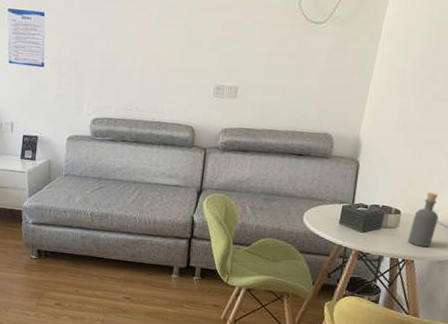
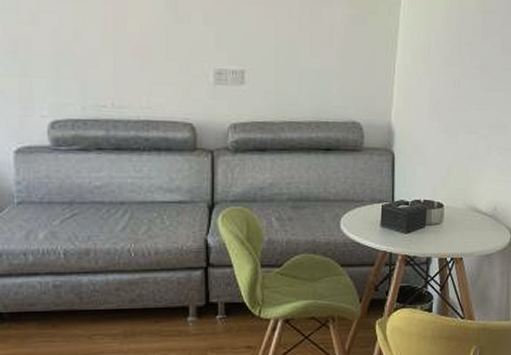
bottle: present [407,192,439,248] -> none [454,180,482,242]

